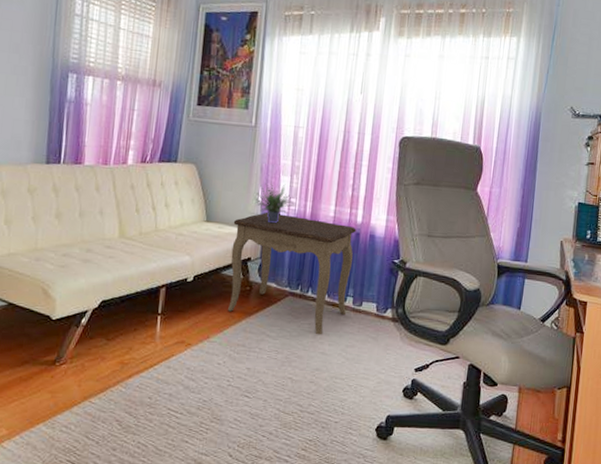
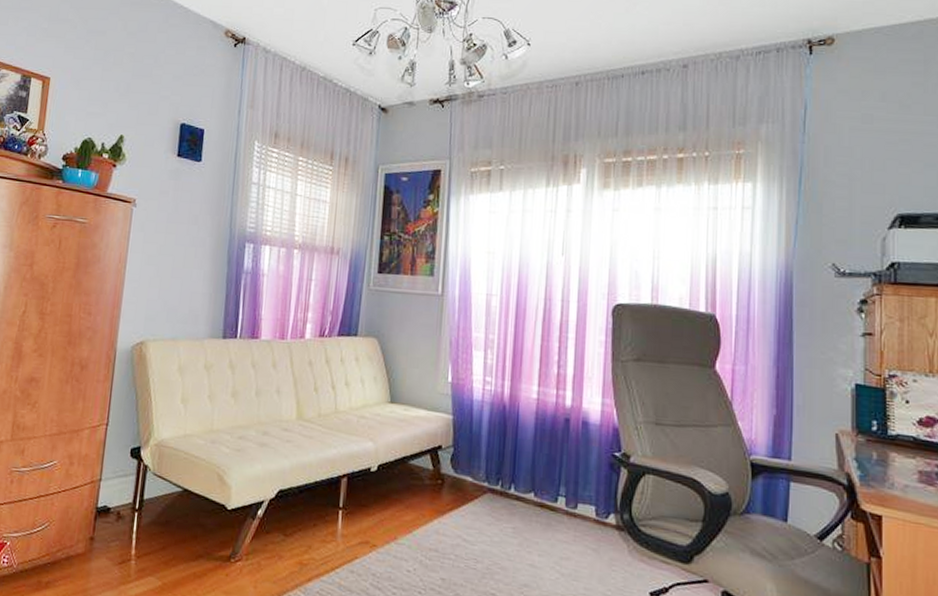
side table: present [228,212,356,335] -> none [417,392,565,543]
potted plant: present [256,179,295,224] -> none [445,355,491,407]

